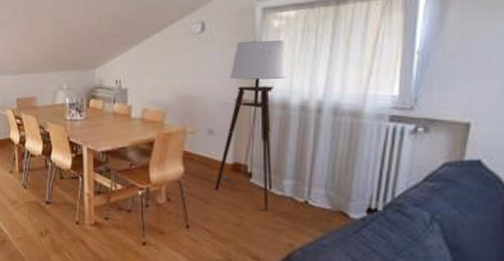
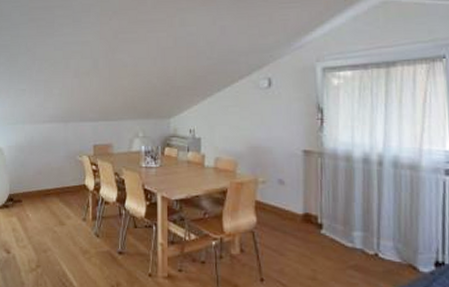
floor lamp: present [214,40,288,210] -> none [287,97,349,263]

